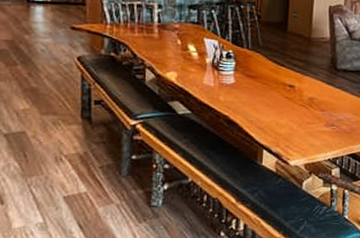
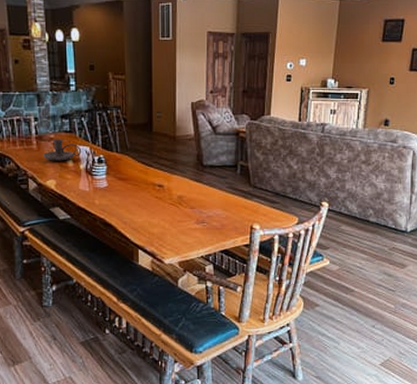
candle holder: none [165,29,209,53] -> present [43,139,82,161]

